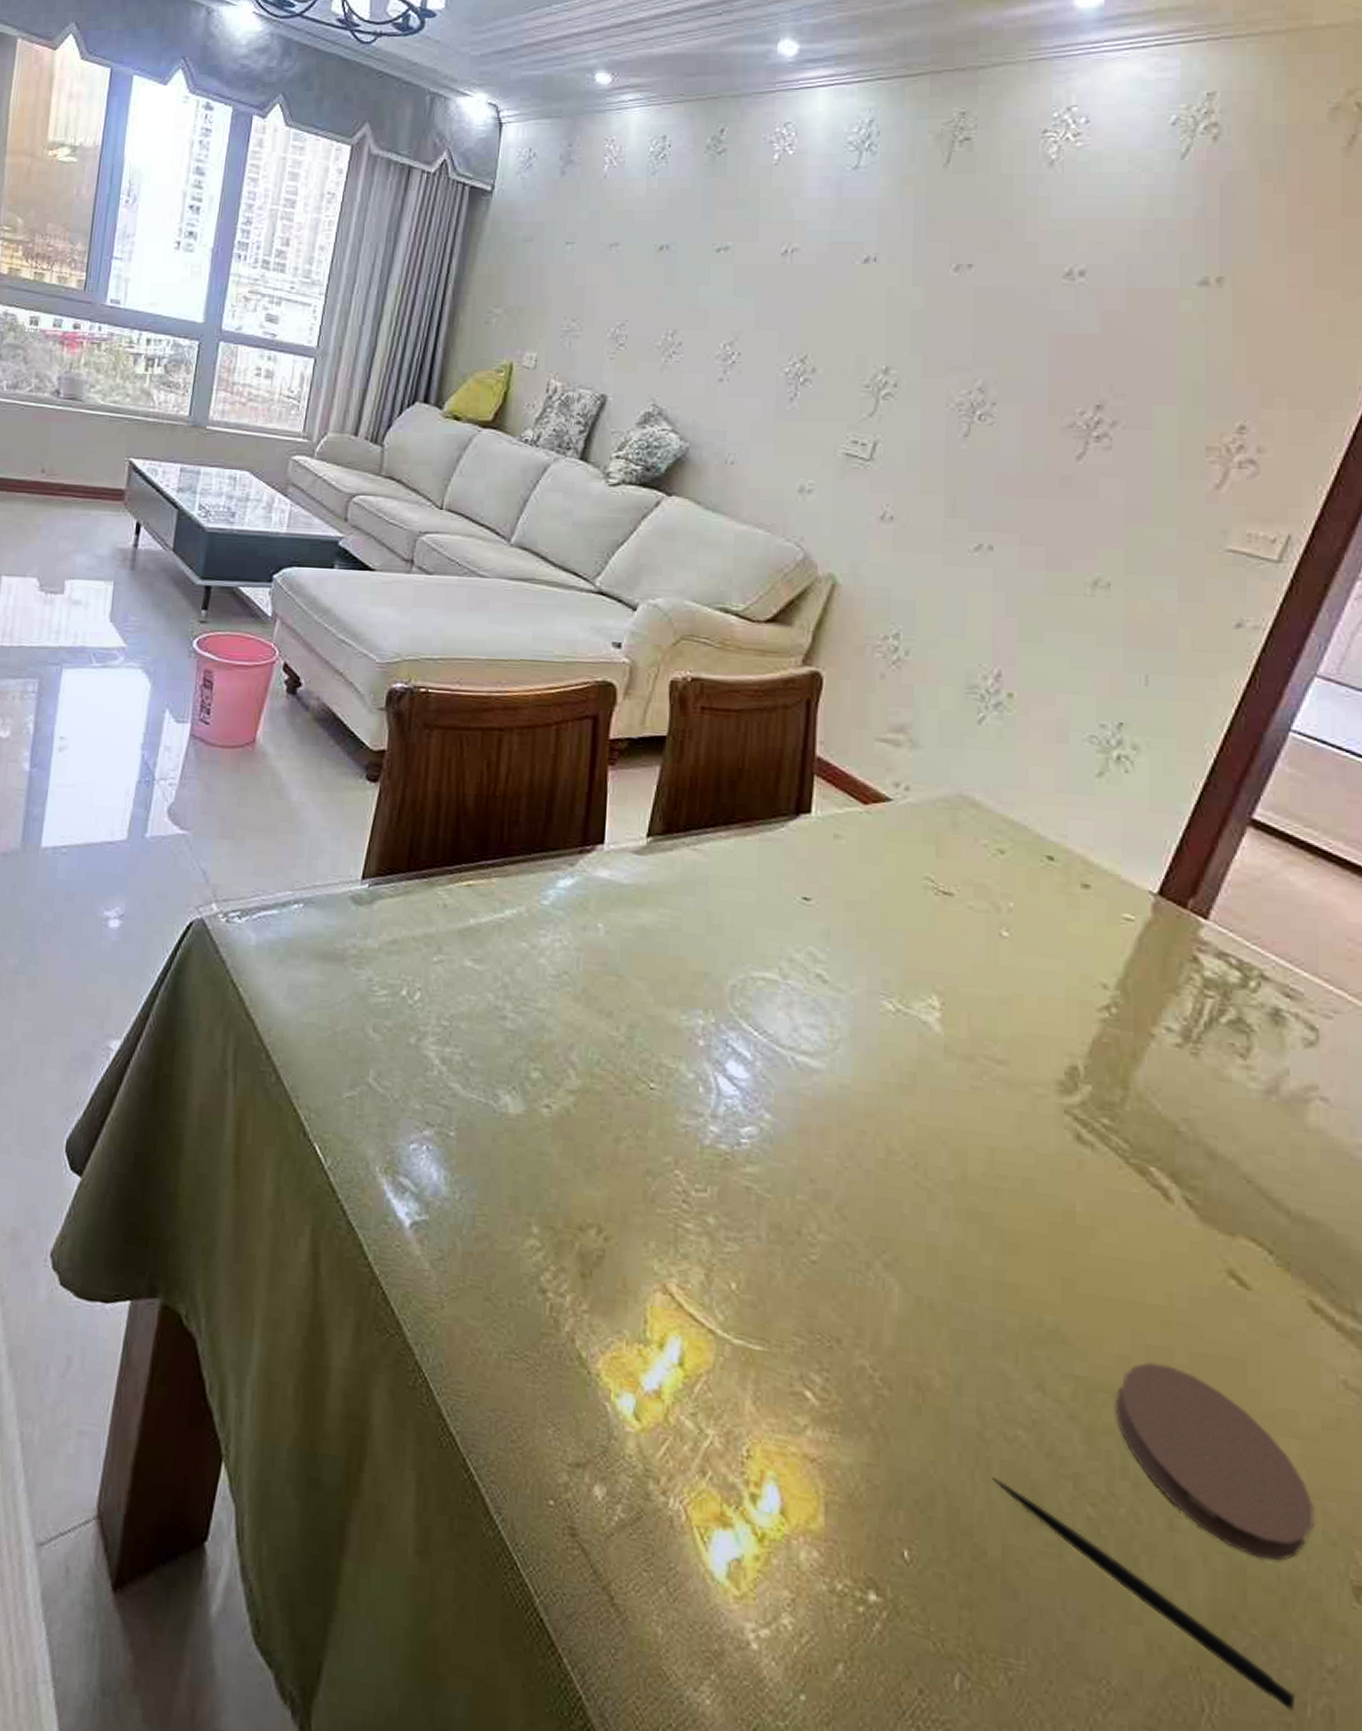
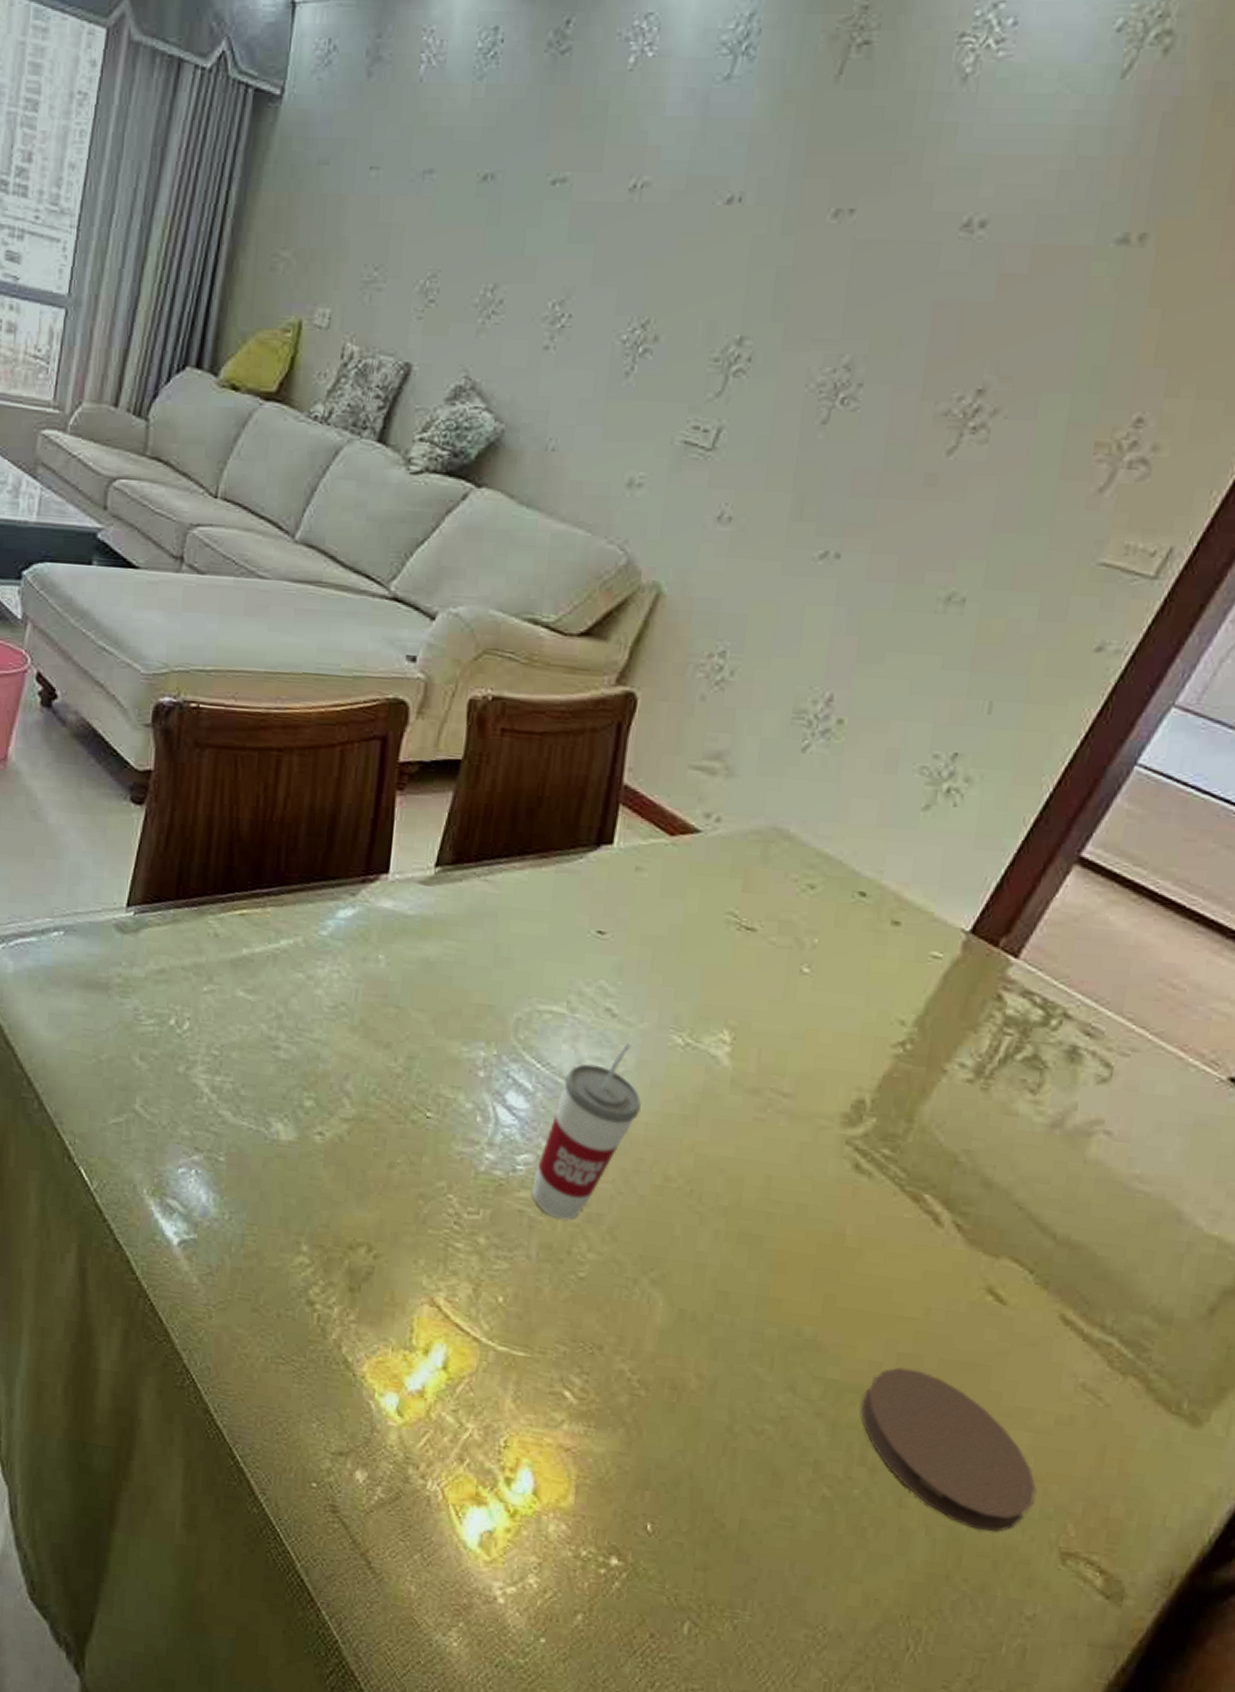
cup: none [757,1009,860,1198] -> present [531,1042,643,1221]
pen: present [992,1478,1296,1712] -> none [737,1465,994,1650]

